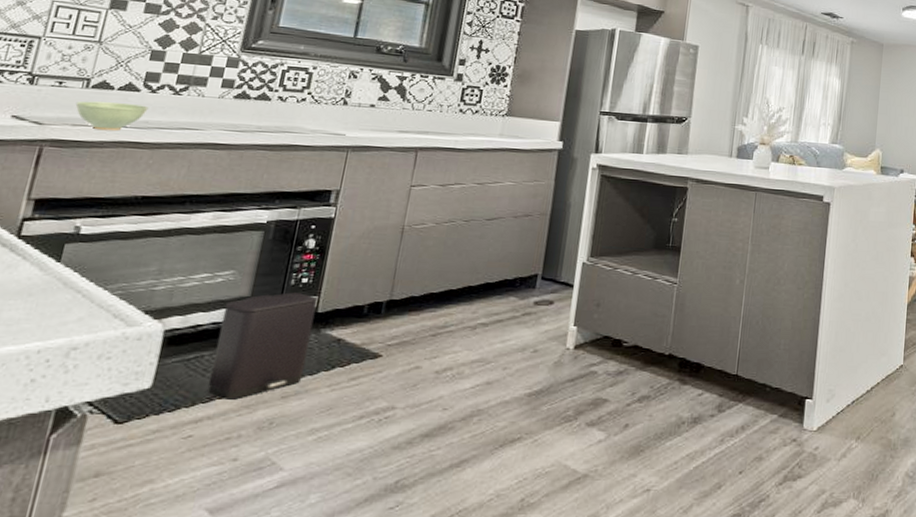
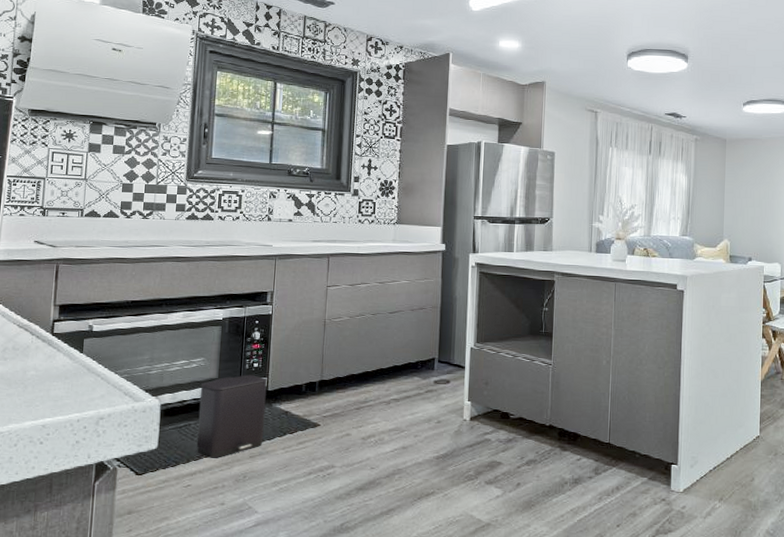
bowl: present [75,101,149,132] -> none [76,227,127,250]

